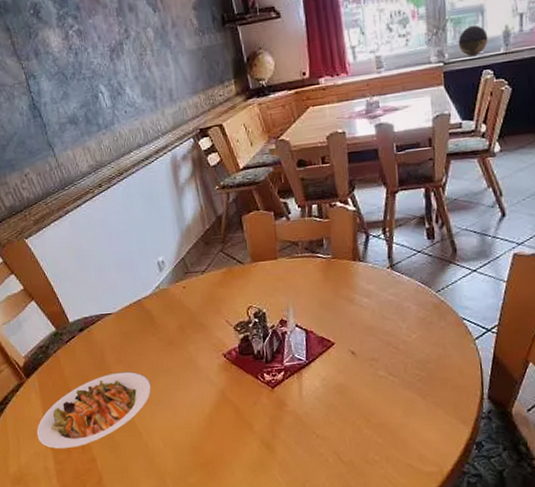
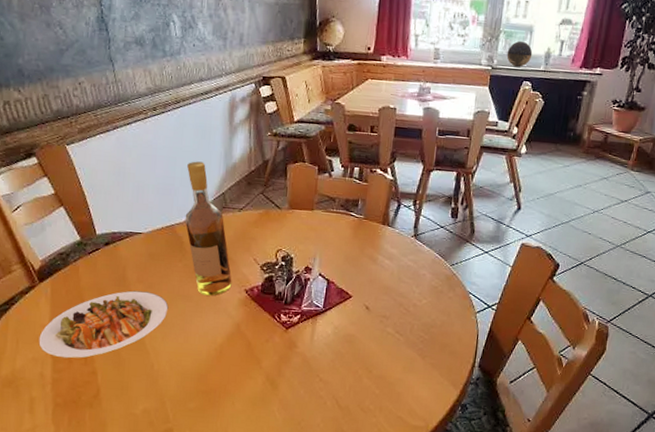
bottle: none [142,230,209,367] -> present [185,161,232,296]

